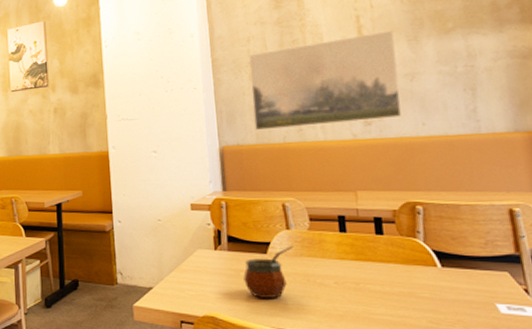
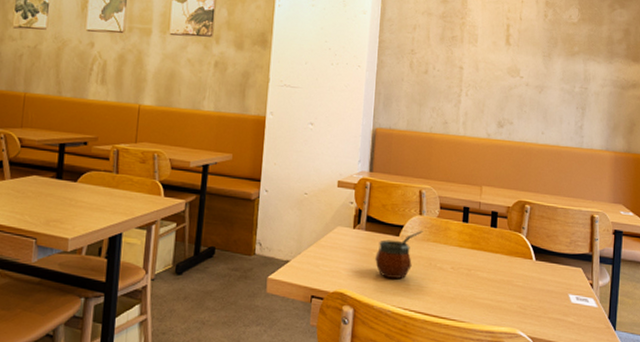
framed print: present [248,30,402,131] -> none [407,42,534,124]

